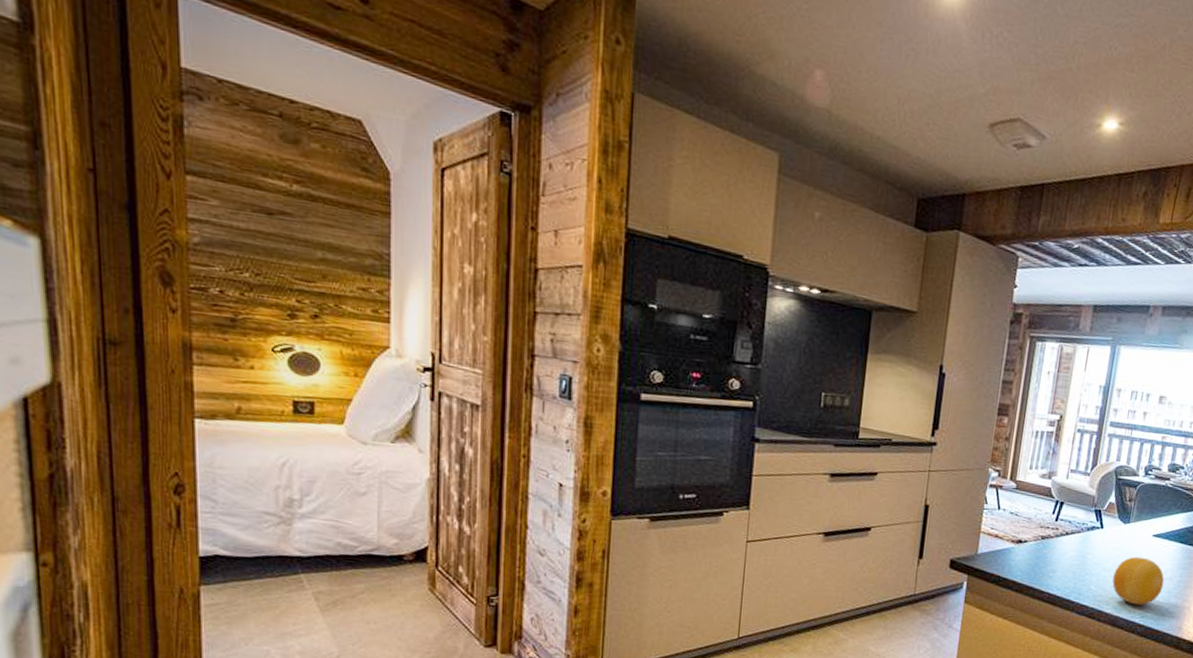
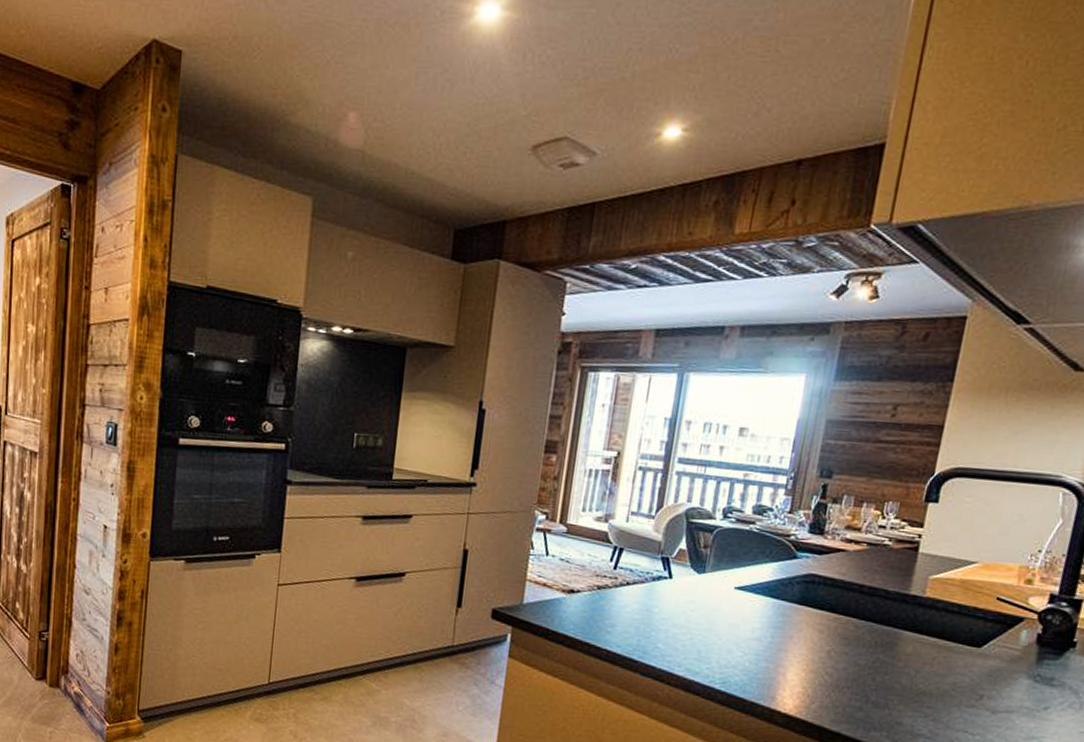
fruit: present [1112,556,1165,605] -> none [685,612,751,669]

